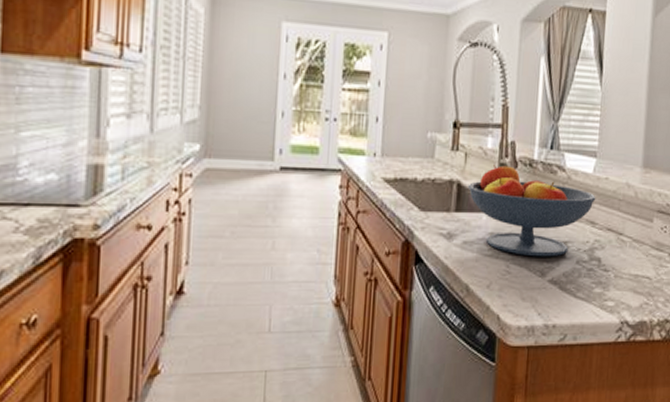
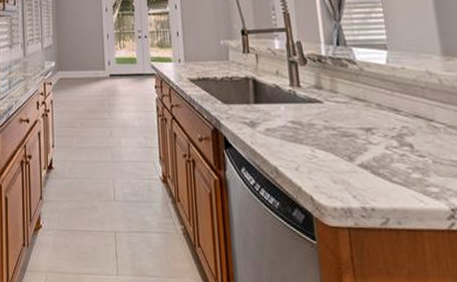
fruit bowl: present [467,165,596,257] -> none [262,62,395,143]

